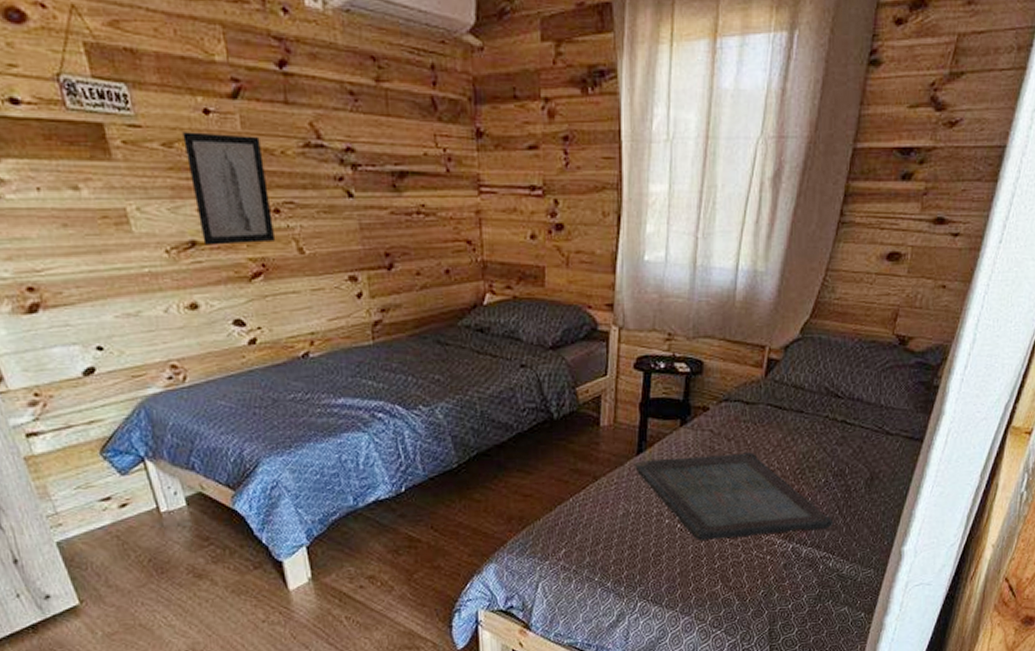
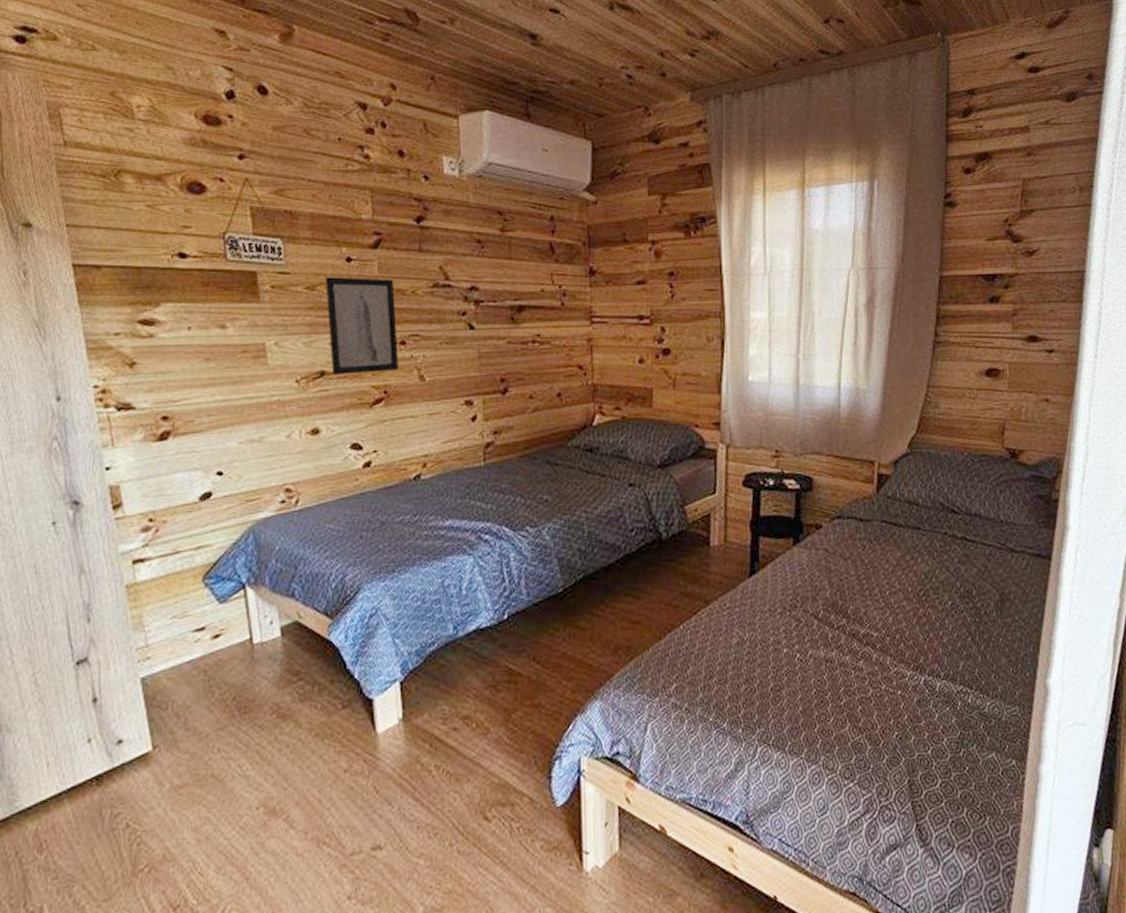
serving tray: present [633,452,834,540] -> none [746,573,967,673]

